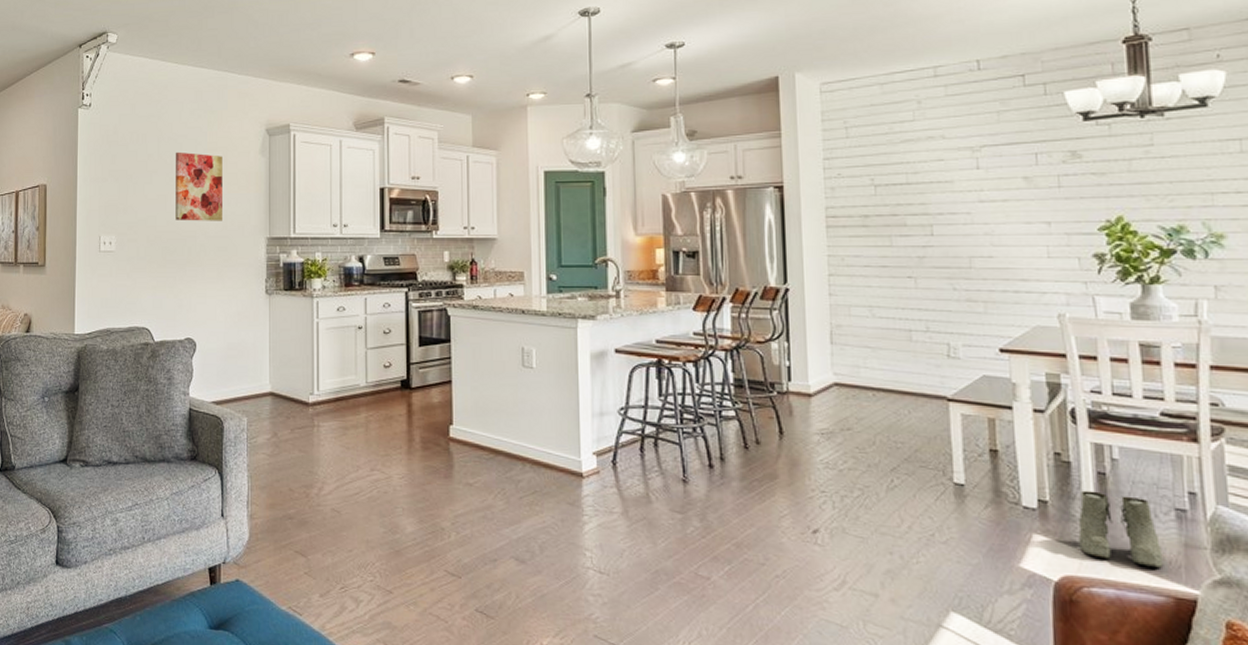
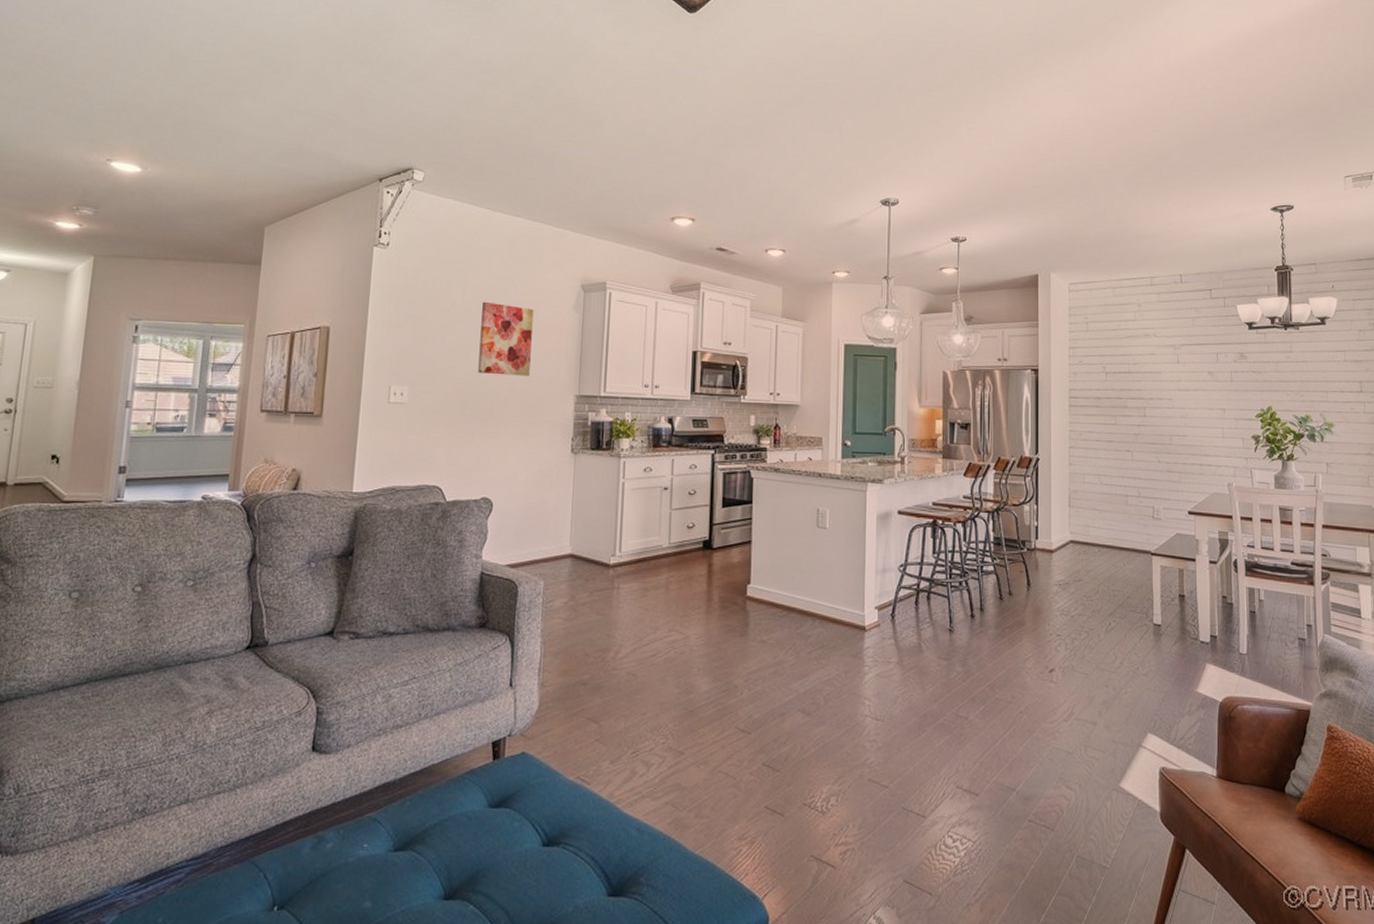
boots: present [1078,490,1164,568] -> none [1236,626,1290,686]

